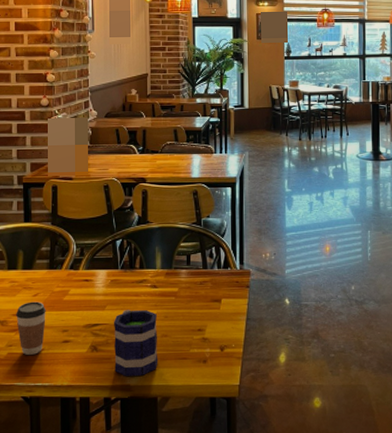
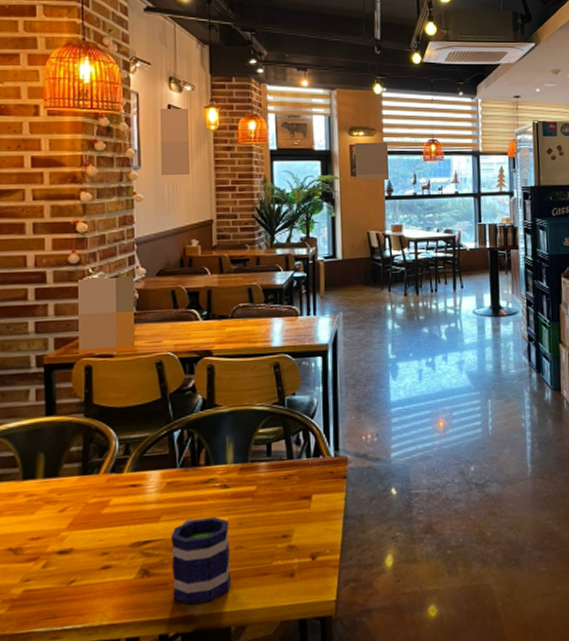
coffee cup: present [16,301,46,355] -> none [35,518,78,591]

